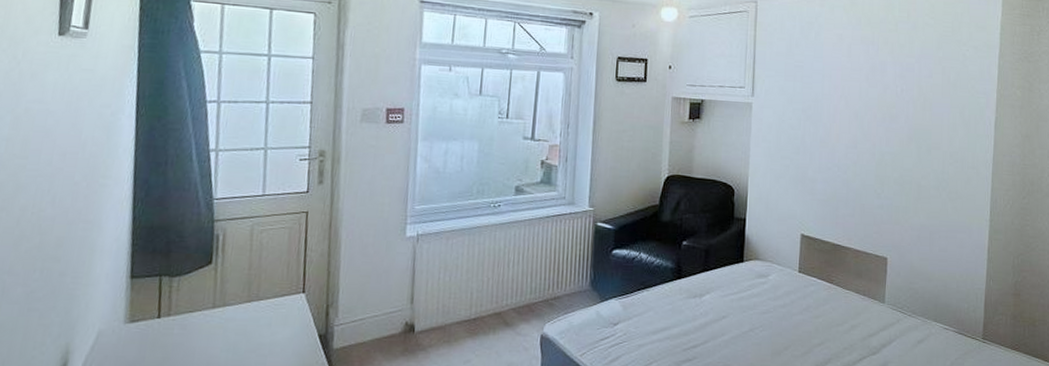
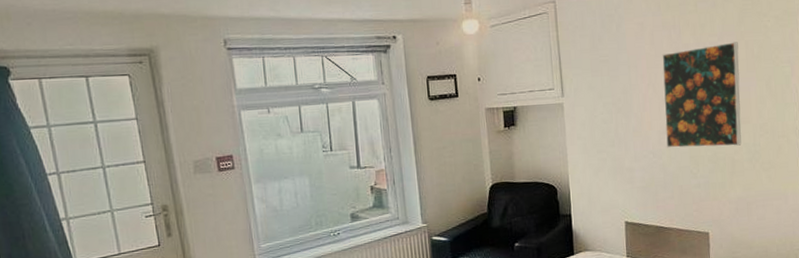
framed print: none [853,65,935,171] -> present [662,42,742,148]

